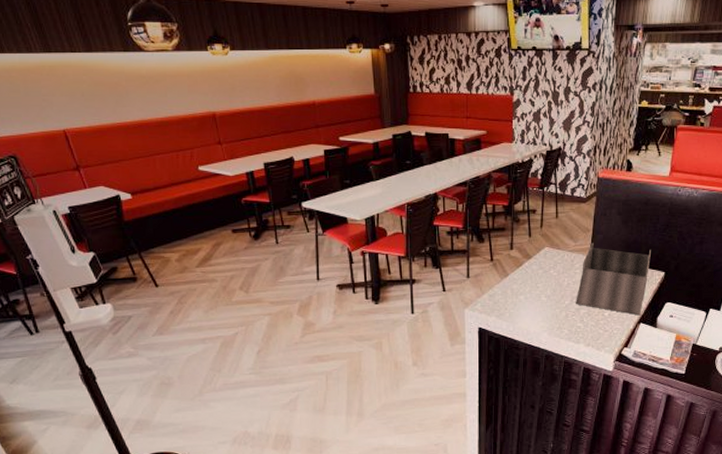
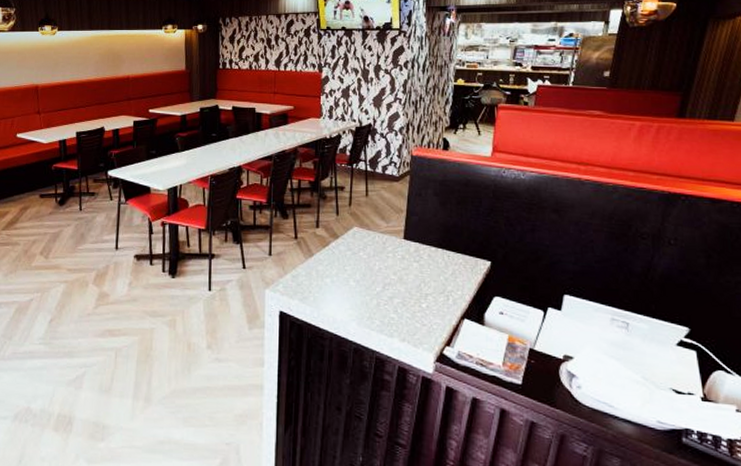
desk organizer: present [576,242,651,316] -> none [388,224,474,310]

